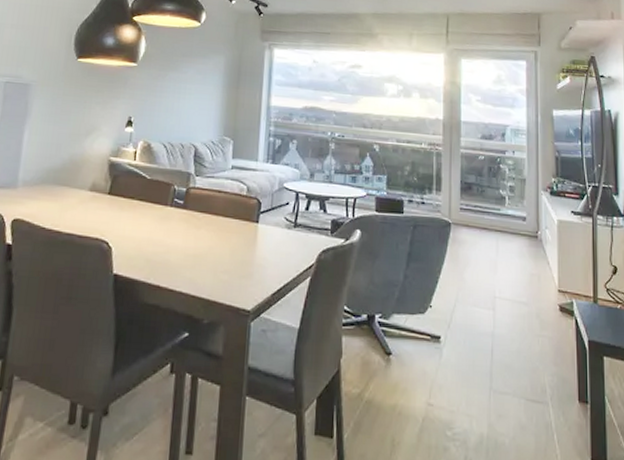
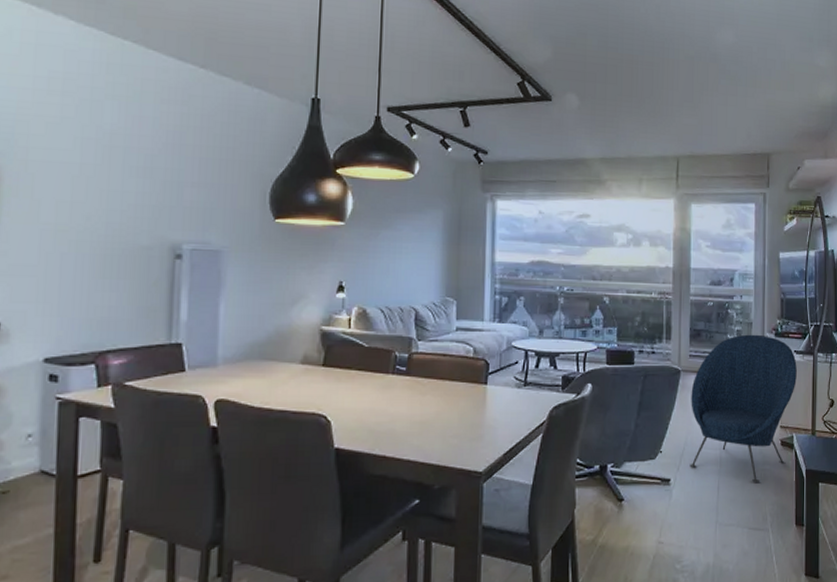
lounge chair: none [461,191,575,349] -> present [689,334,797,482]

